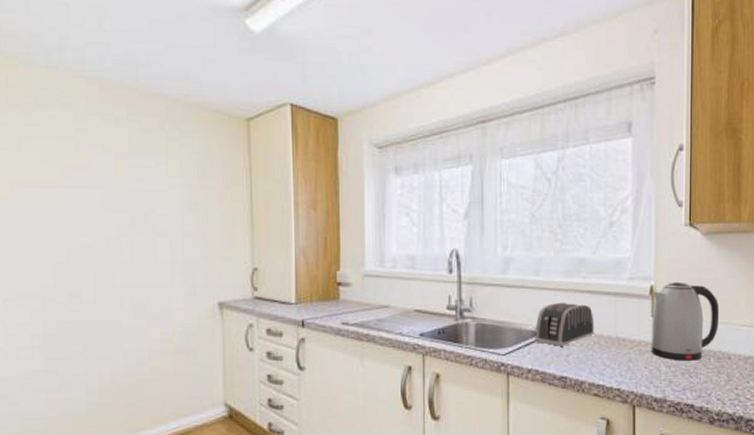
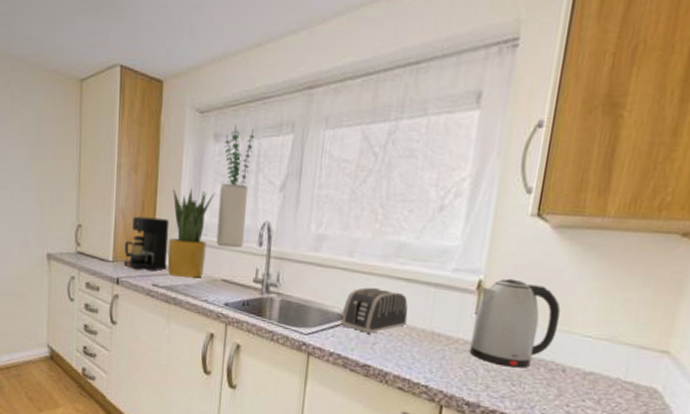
coffee maker: none [307,254,356,310] -> present [123,216,170,271]
planter: none [356,221,400,313] -> present [167,188,214,278]
vase: none [405,158,435,278] -> present [216,124,255,249]

